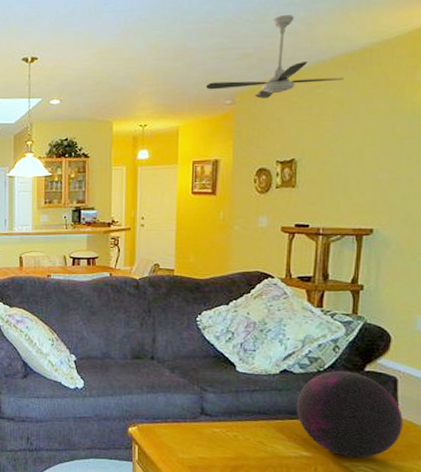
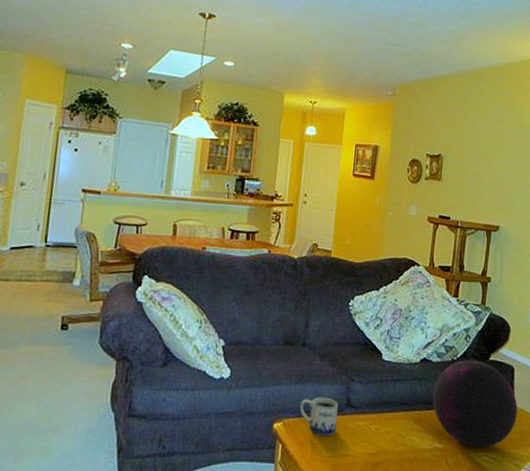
mug: none [152,405,192,441] -> present [299,397,338,437]
ceiling fan: present [206,15,344,98] -> none [372,24,481,95]

